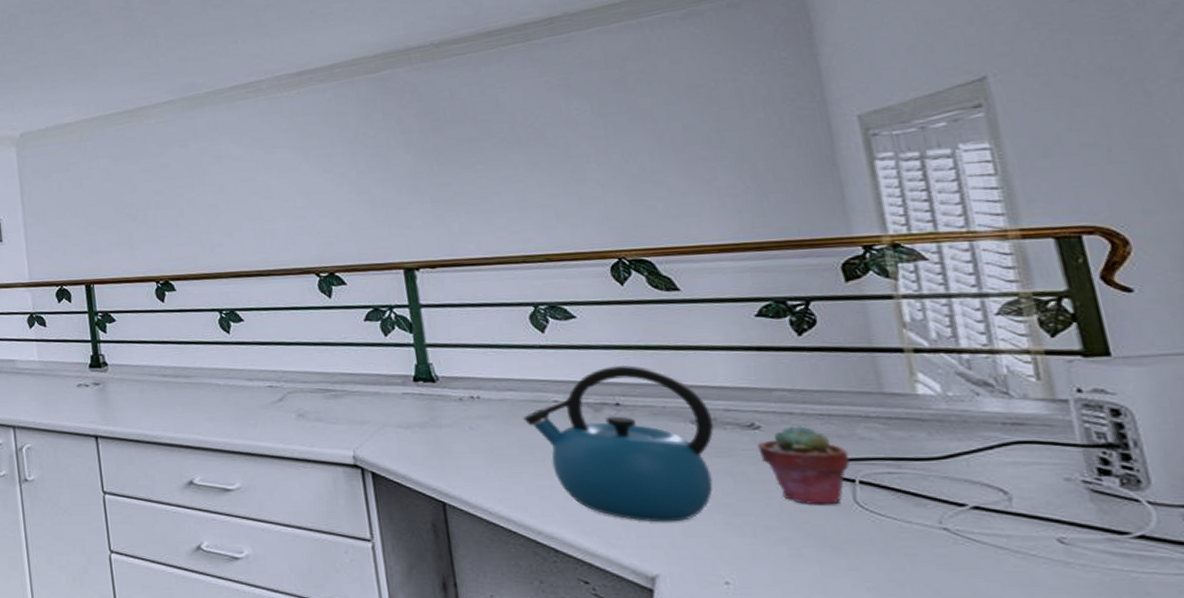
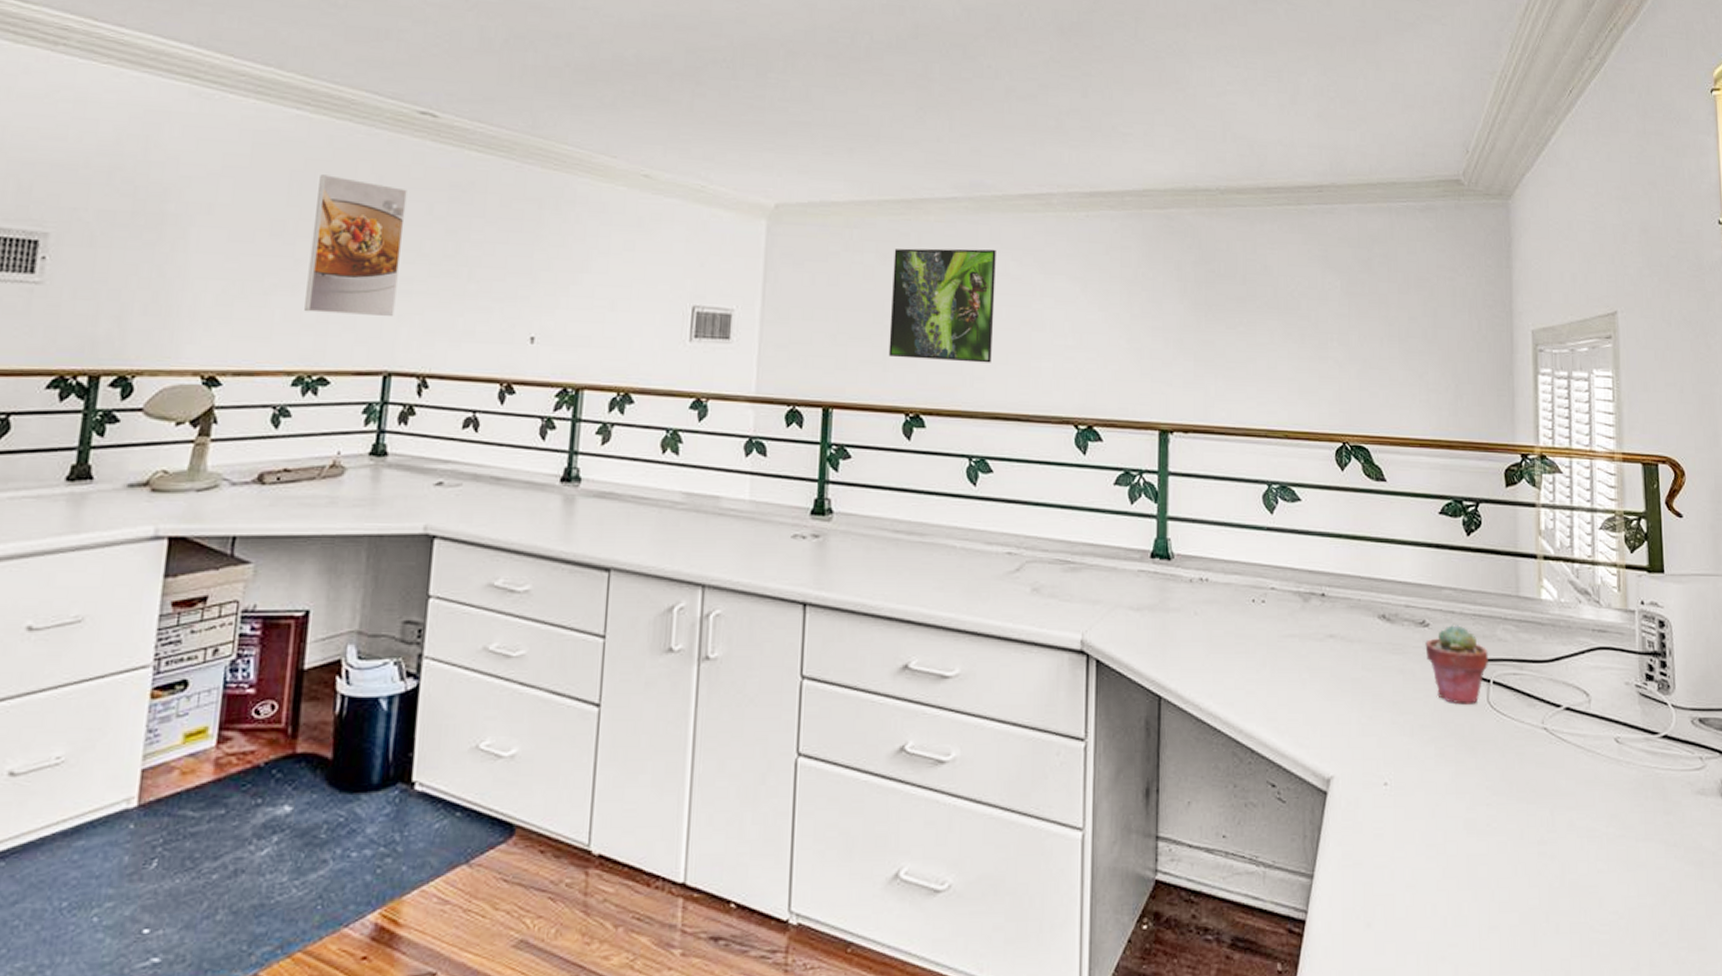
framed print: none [124,137,227,238] -> present [888,248,996,363]
kettle: present [523,364,714,522] -> none [1243,553,1394,721]

